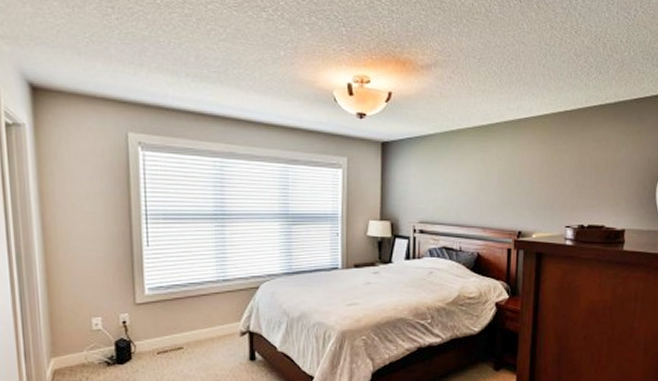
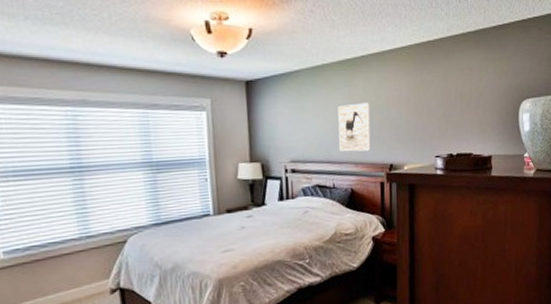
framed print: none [469,168,502,217] -> present [337,102,371,152]

